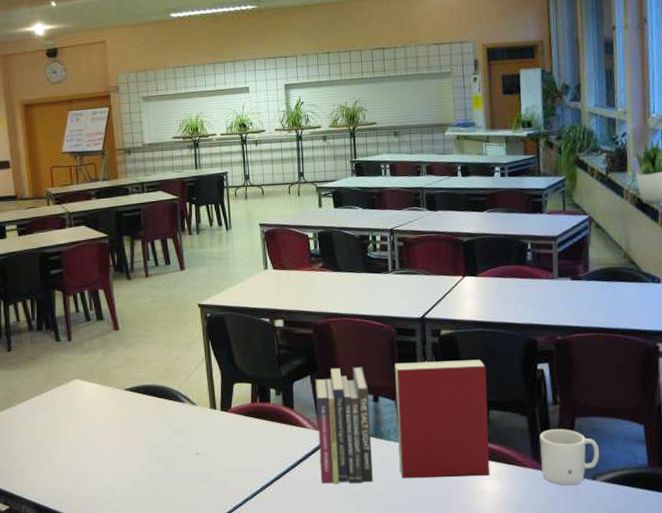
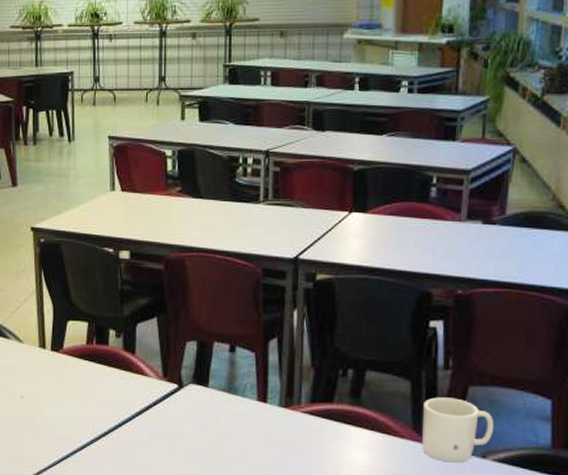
books: present [315,365,373,485] -> none [161,309,225,443]
book: present [395,359,490,479] -> none [254,309,367,445]

